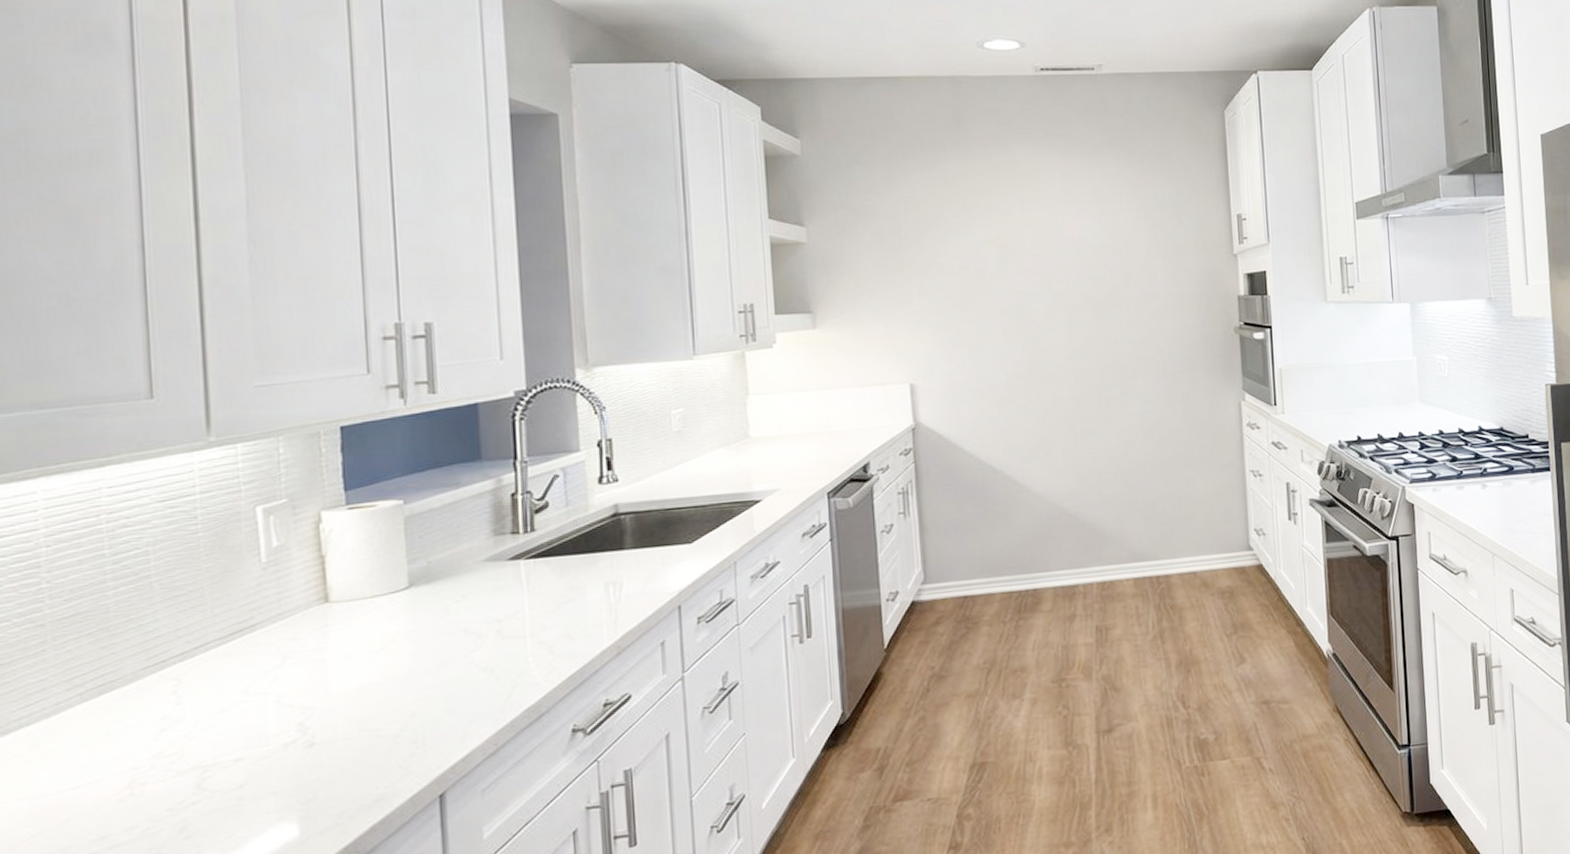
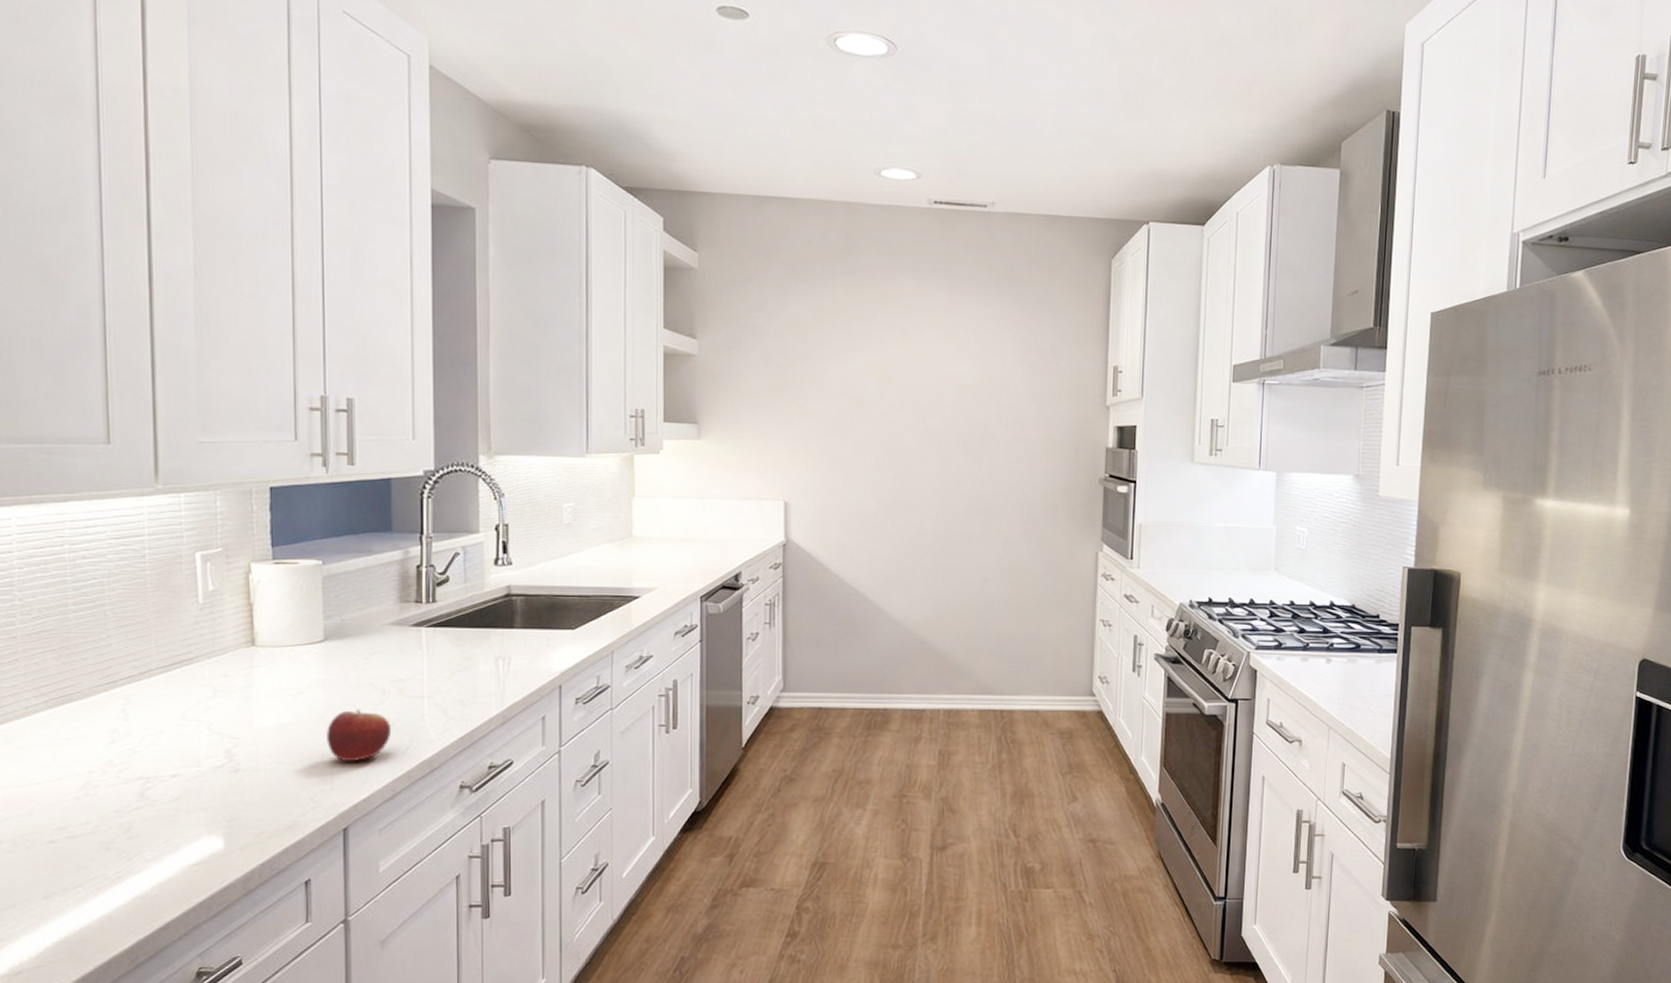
fruit: none [414,658,491,719] -> present [325,709,392,762]

